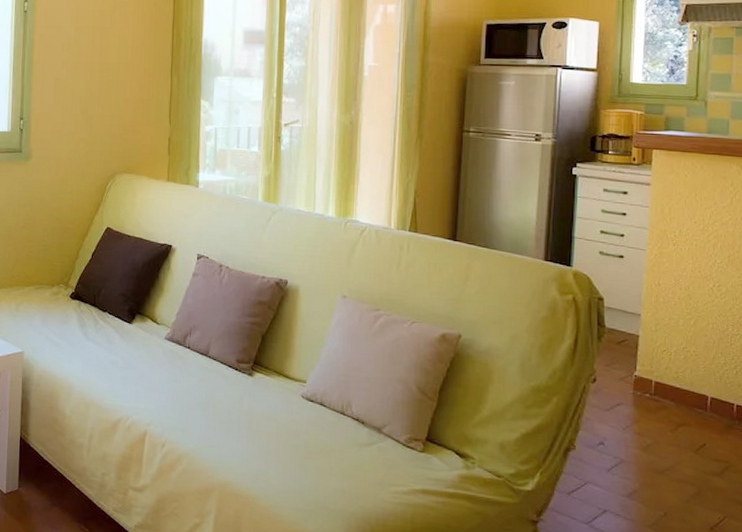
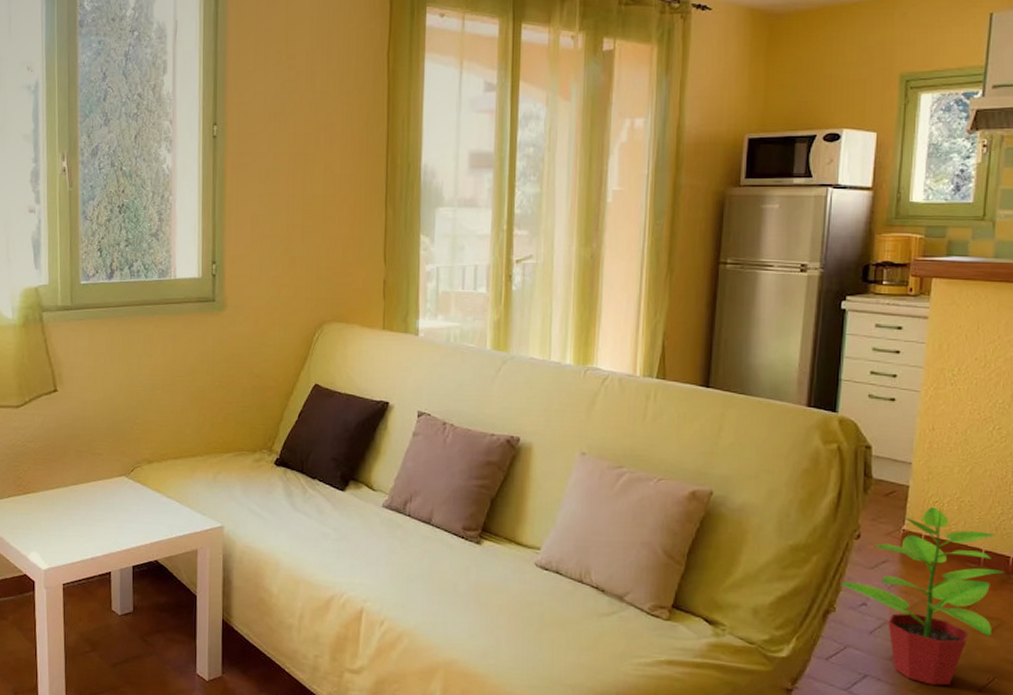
potted plant: none [580,356,731,523] -> present [841,507,1006,686]

